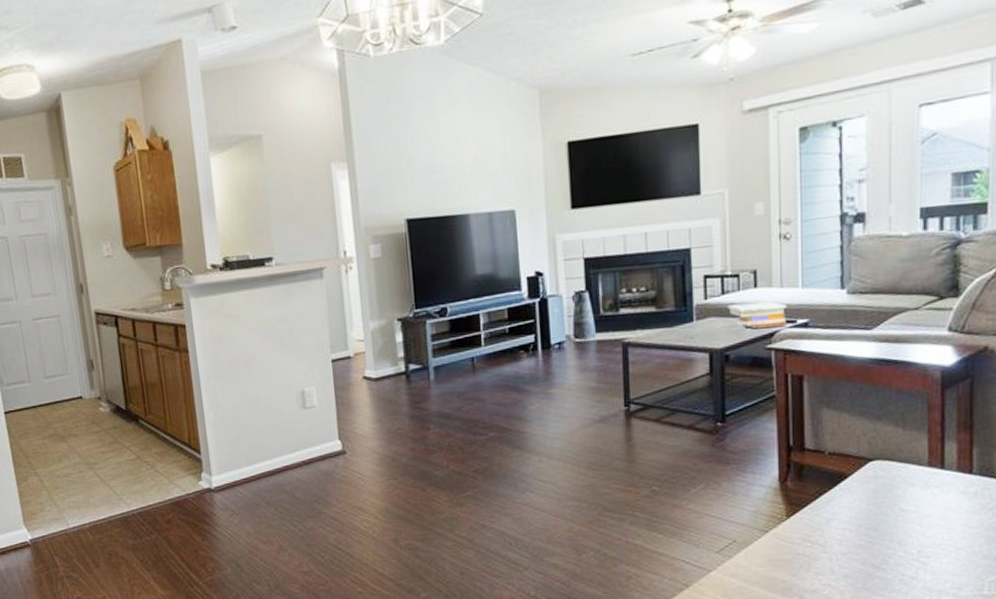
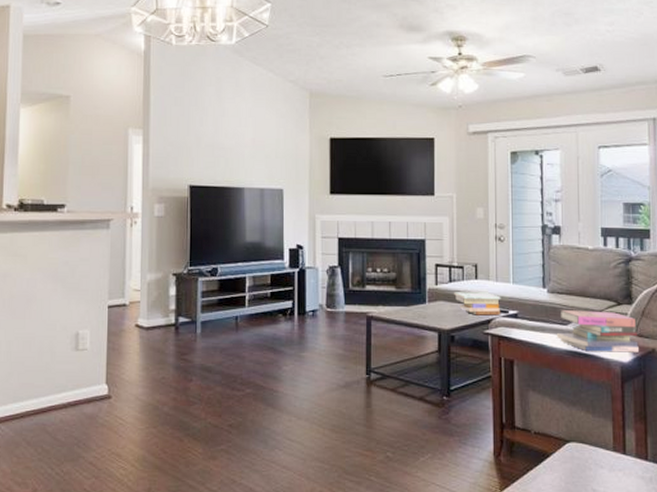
books: none [857,308,967,357] -> present [556,310,640,353]

